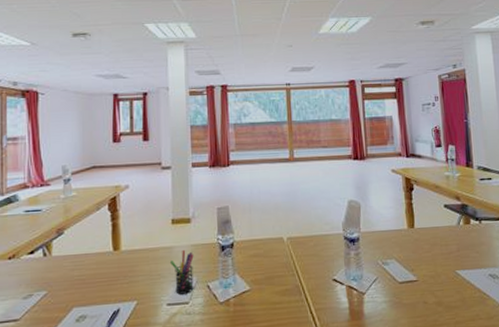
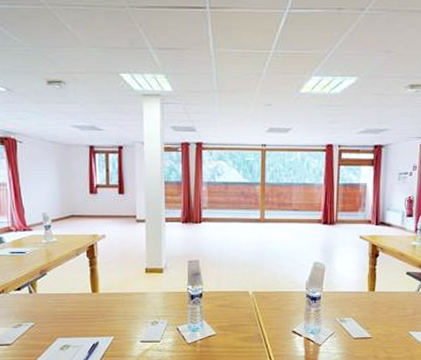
pen holder: present [169,250,194,295] -> none [143,297,165,334]

